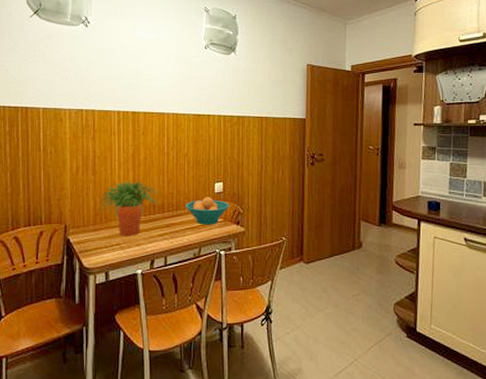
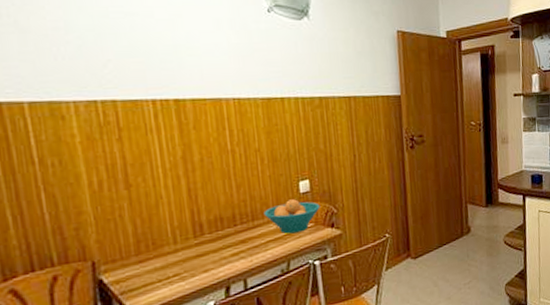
potted plant: present [98,180,161,236] -> none [140,190,230,264]

